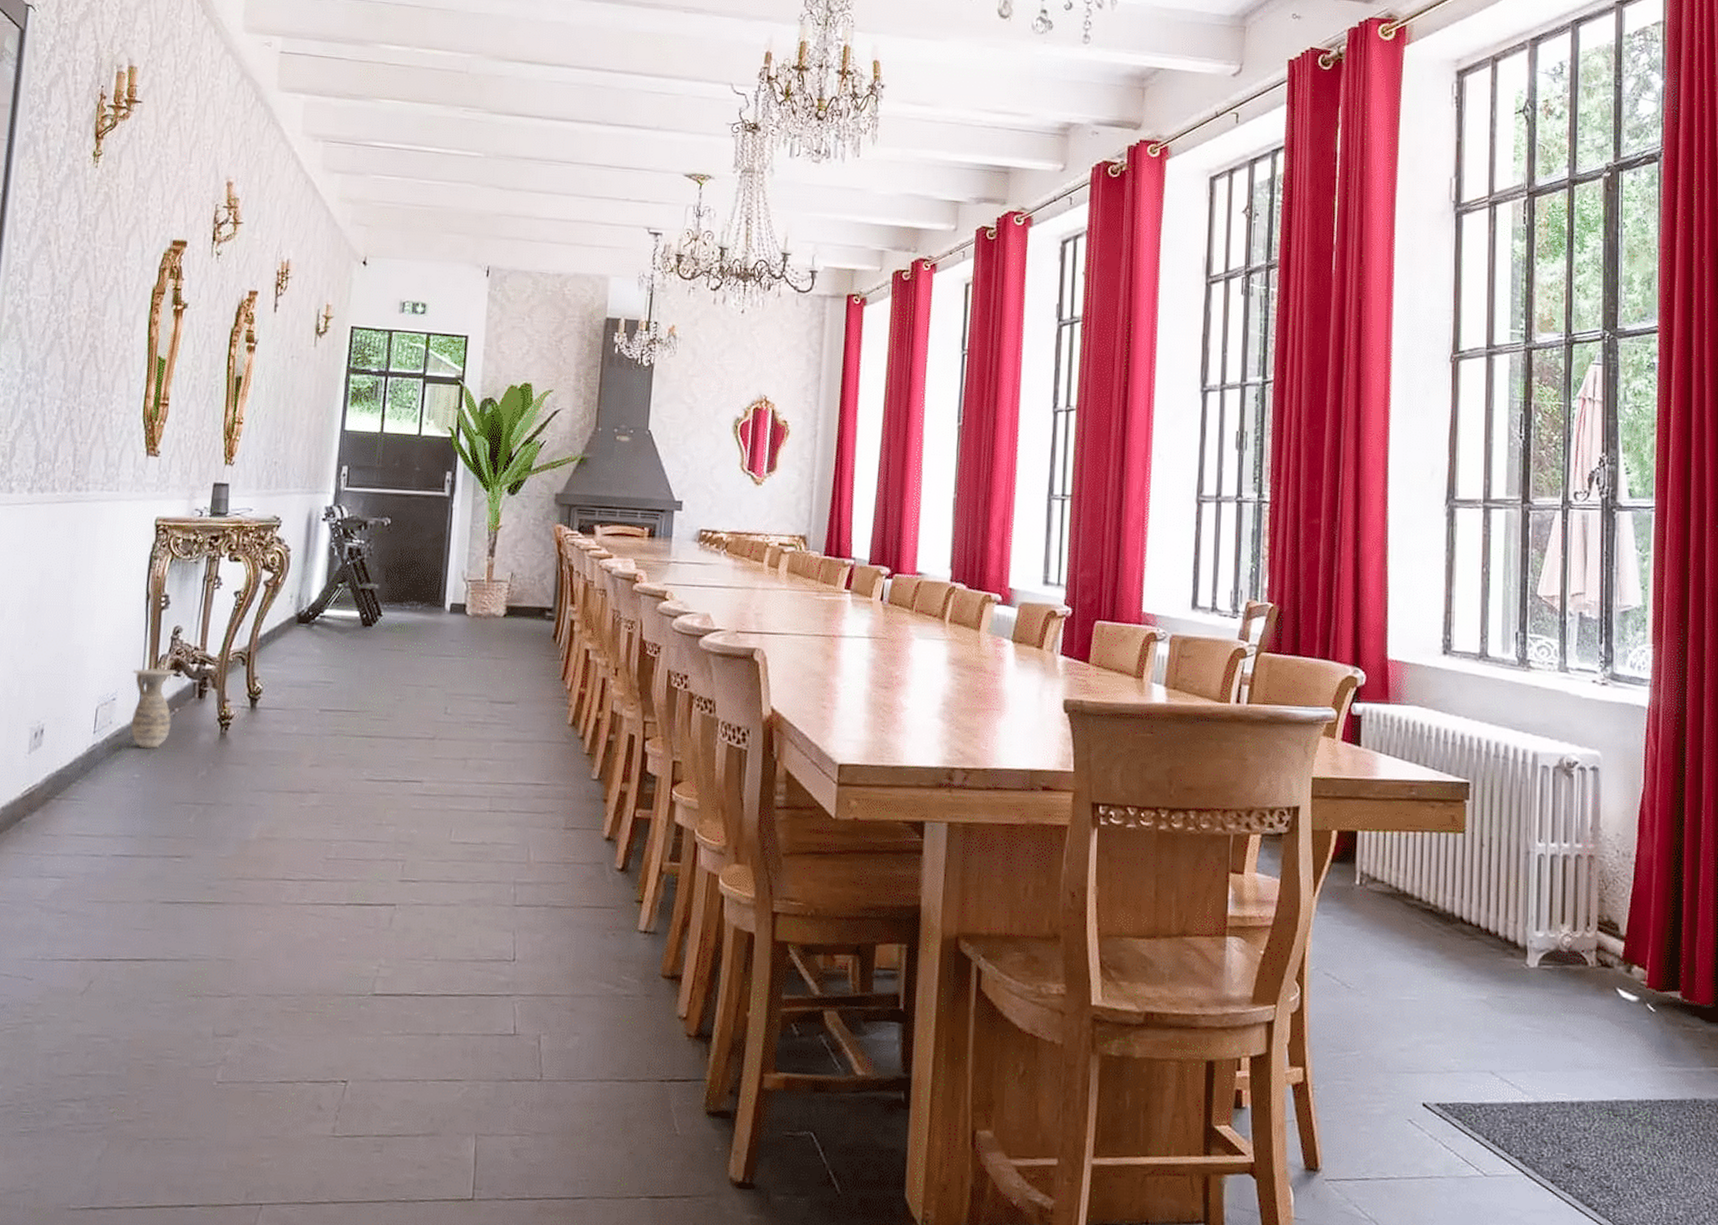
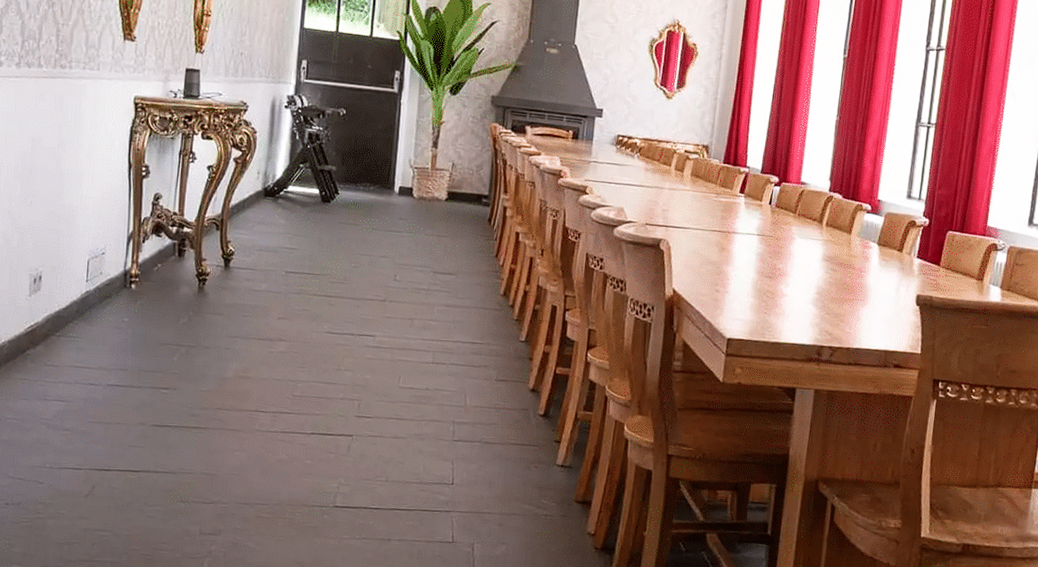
ceramic jug: present [130,668,177,748] -> none [118,228,159,297]

